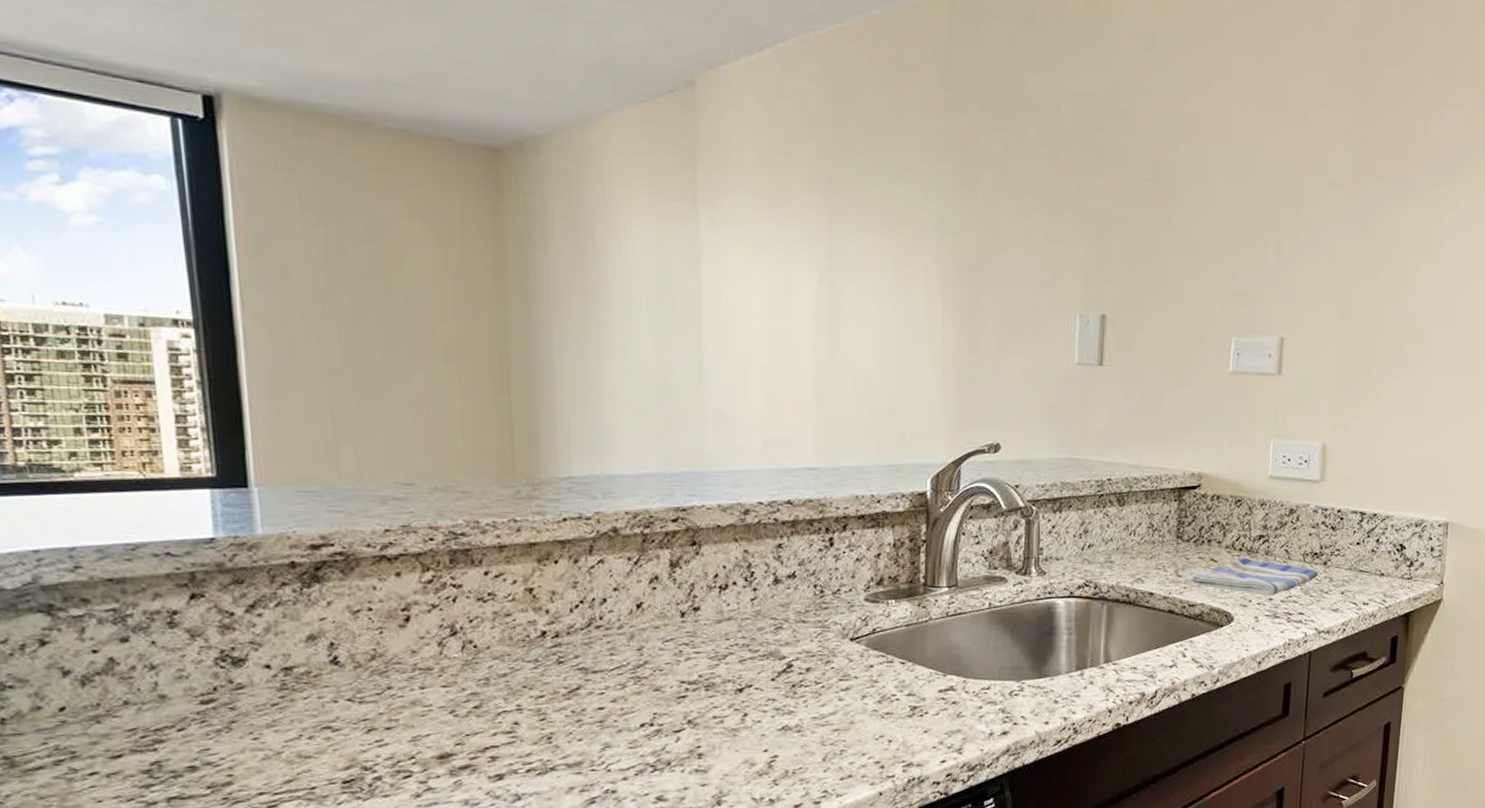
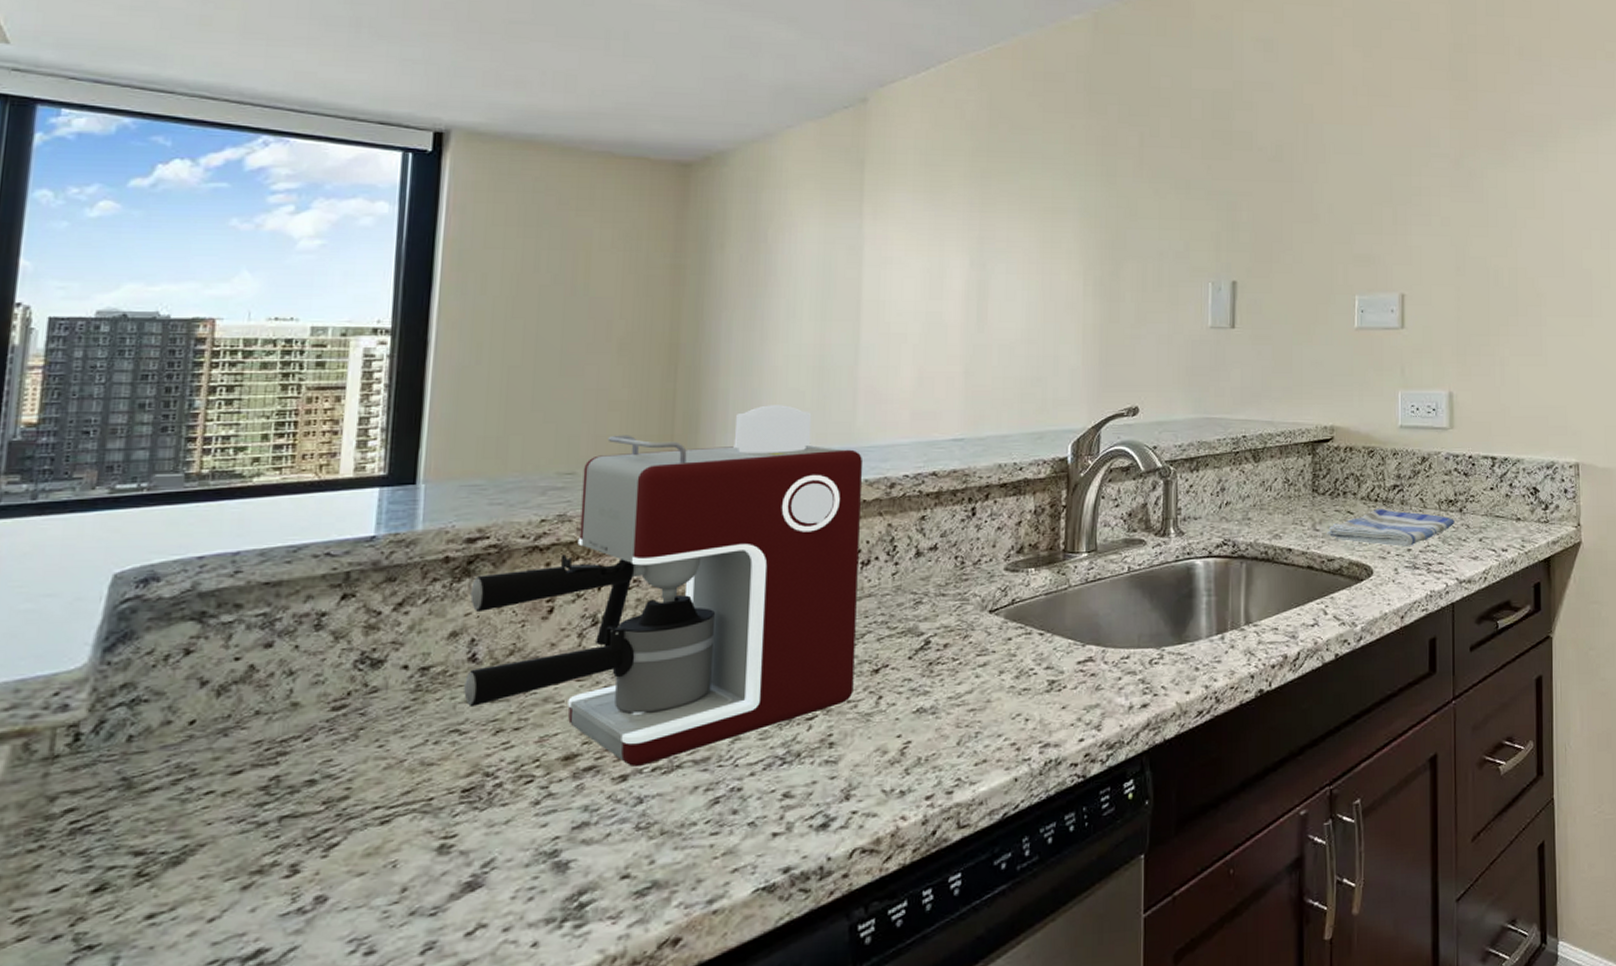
coffee maker: none [322,423,719,768] -> present [464,405,863,768]

